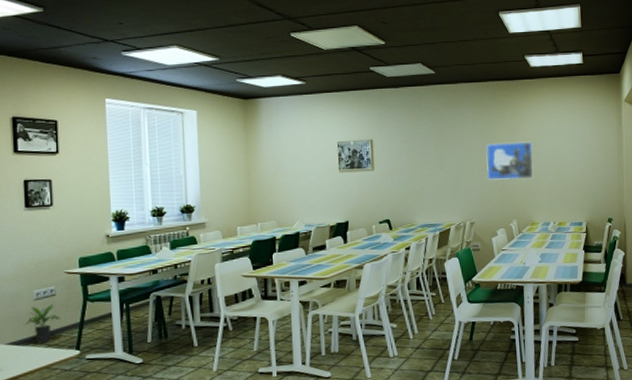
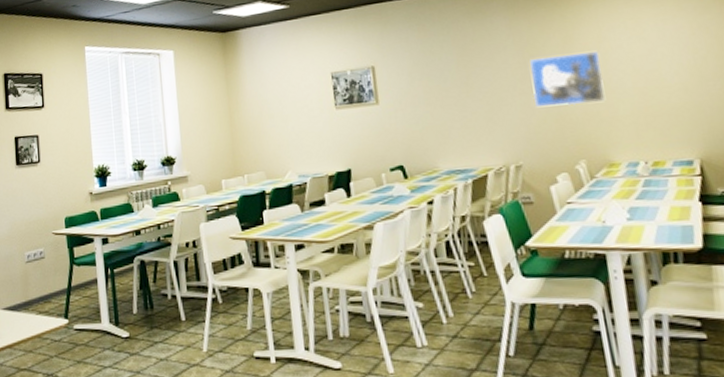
potted plant: present [23,304,60,344] -> none [16,267,49,310]

